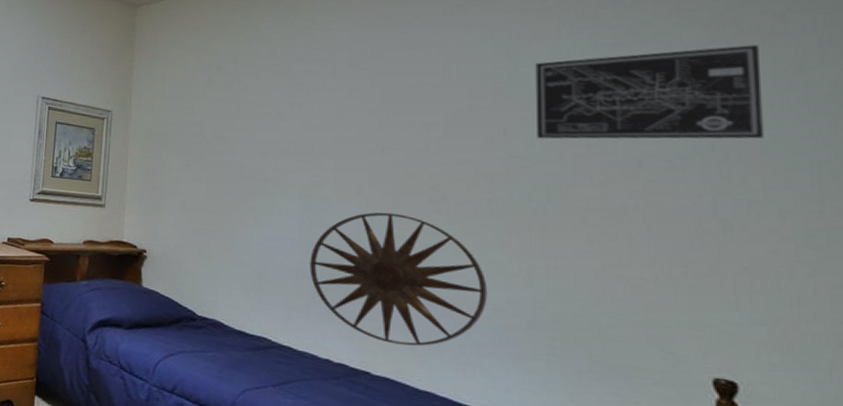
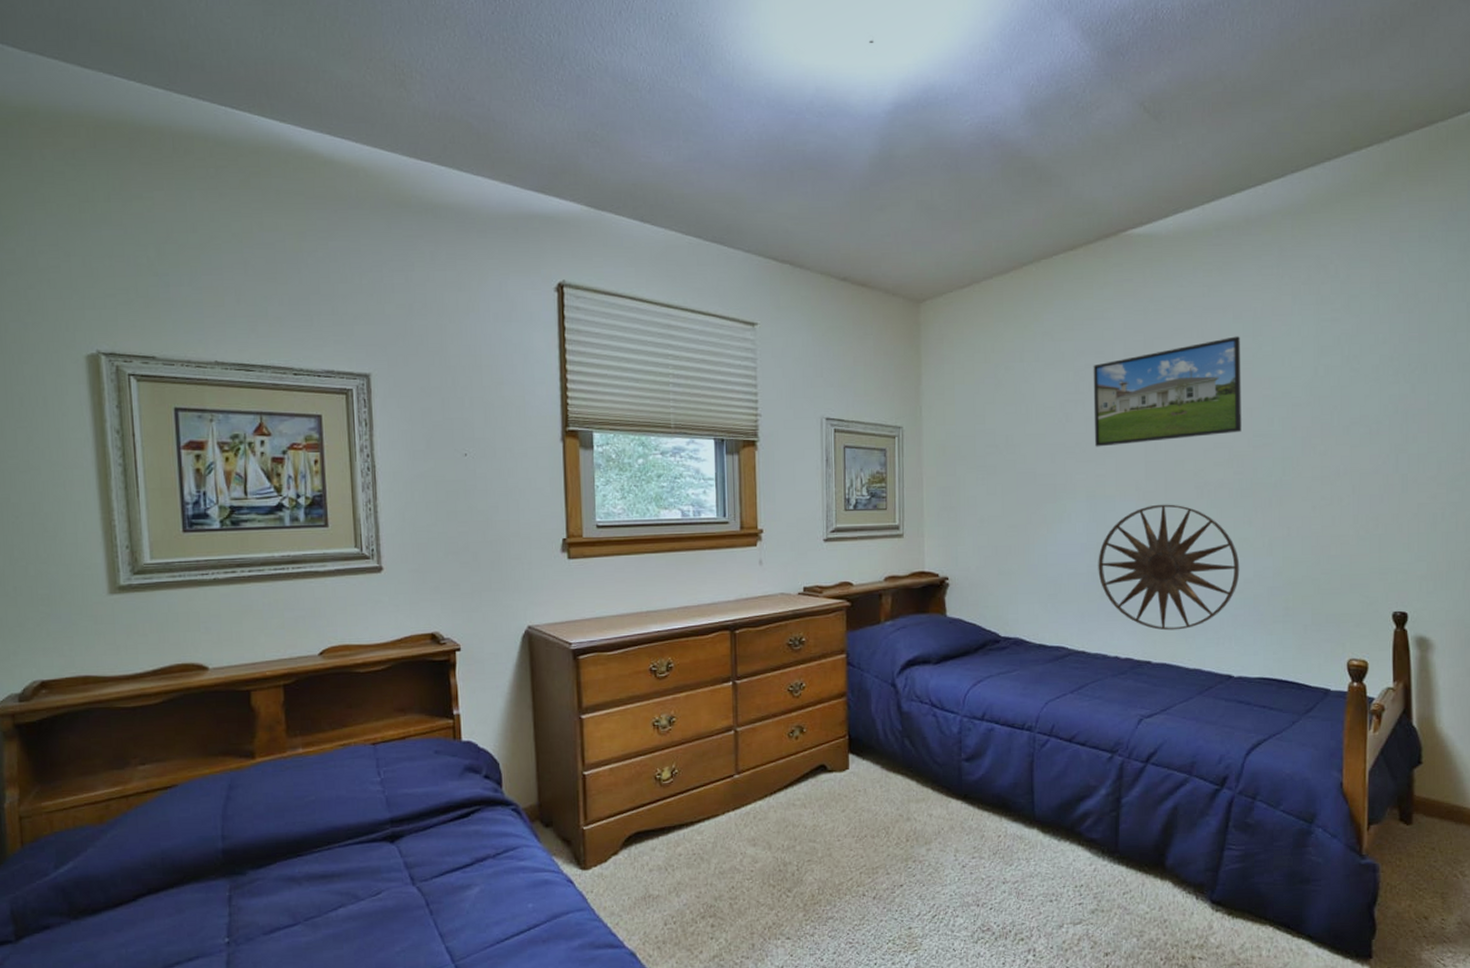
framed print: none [311,55,492,151] -> present [1093,336,1242,447]
wall art: present [535,45,764,139] -> none [1274,313,1430,416]

